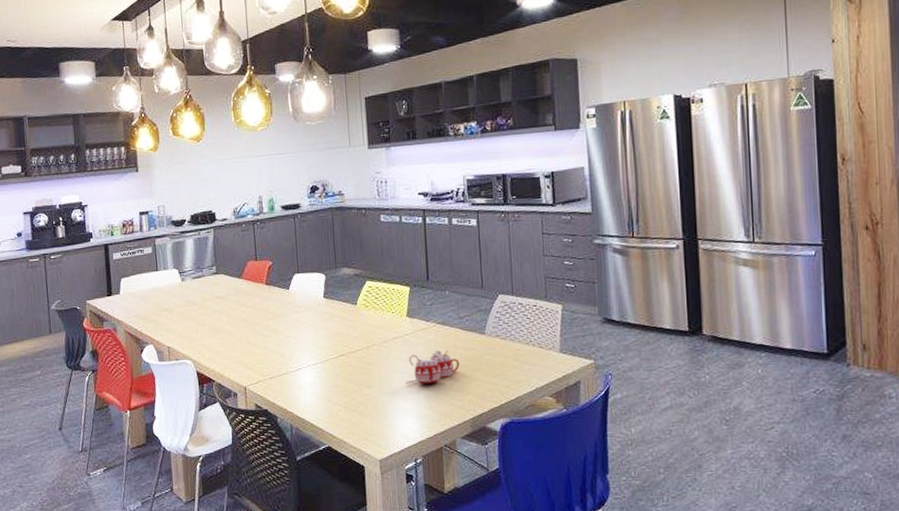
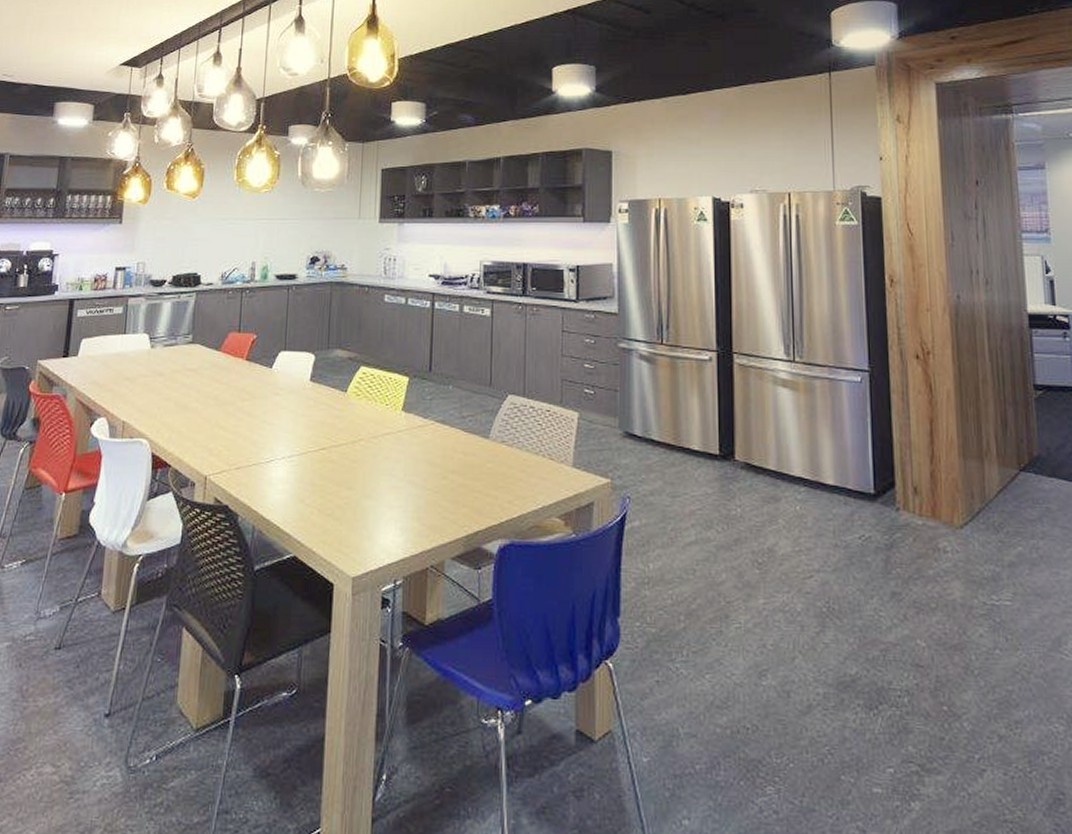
mug: present [405,349,460,384] -> none [393,451,457,491]

